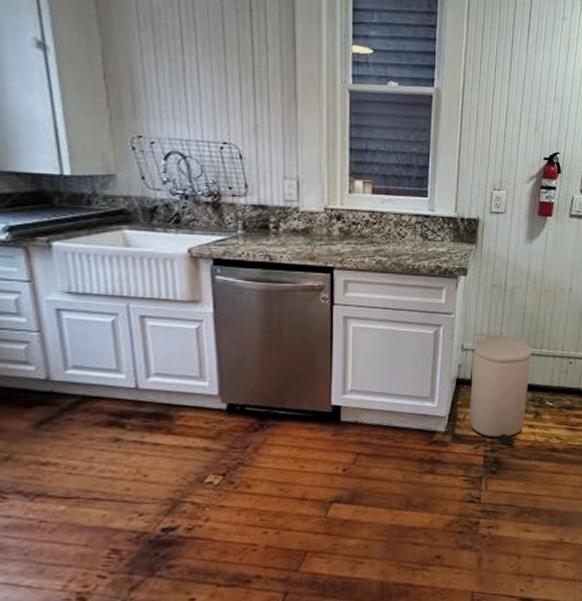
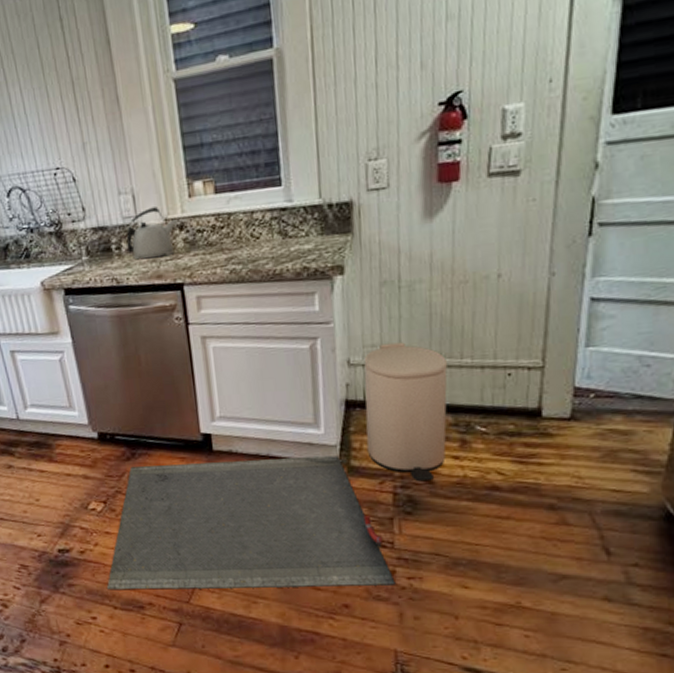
door mat: none [211,425,478,567] -> present [106,456,396,590]
kettle: none [285,195,336,242] -> present [126,206,178,260]

